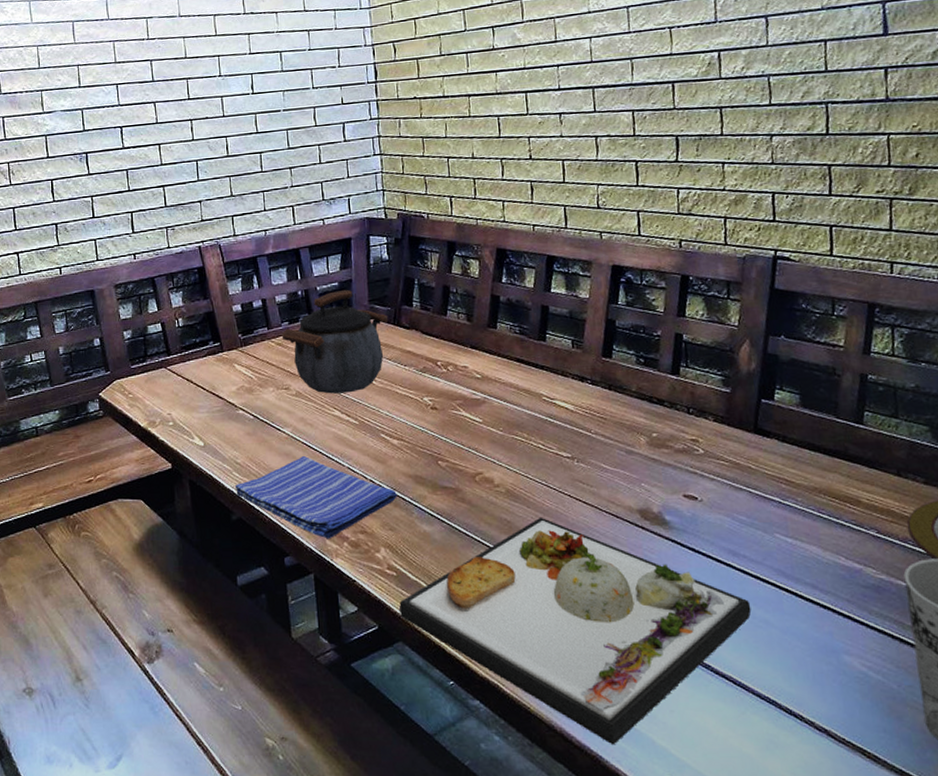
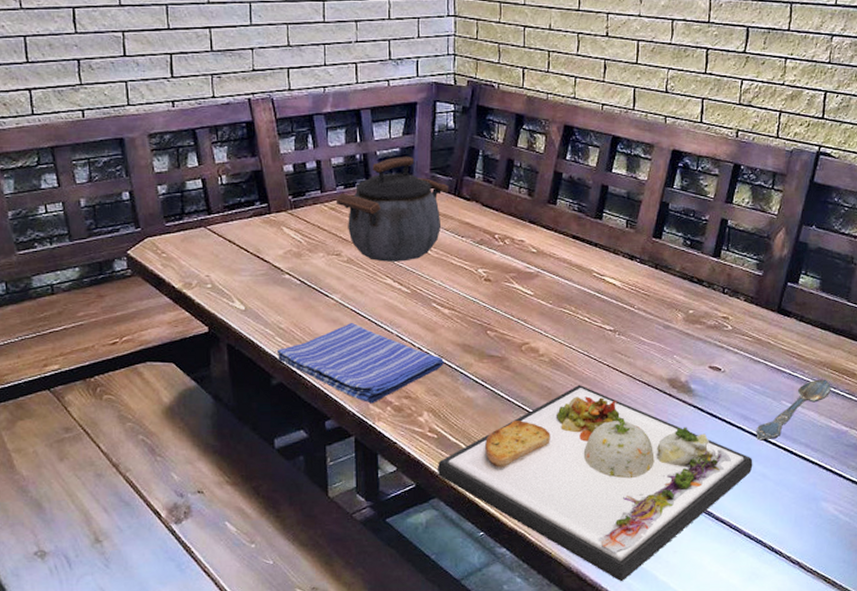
spoon: none [748,508,833,580] -> present [756,379,831,441]

